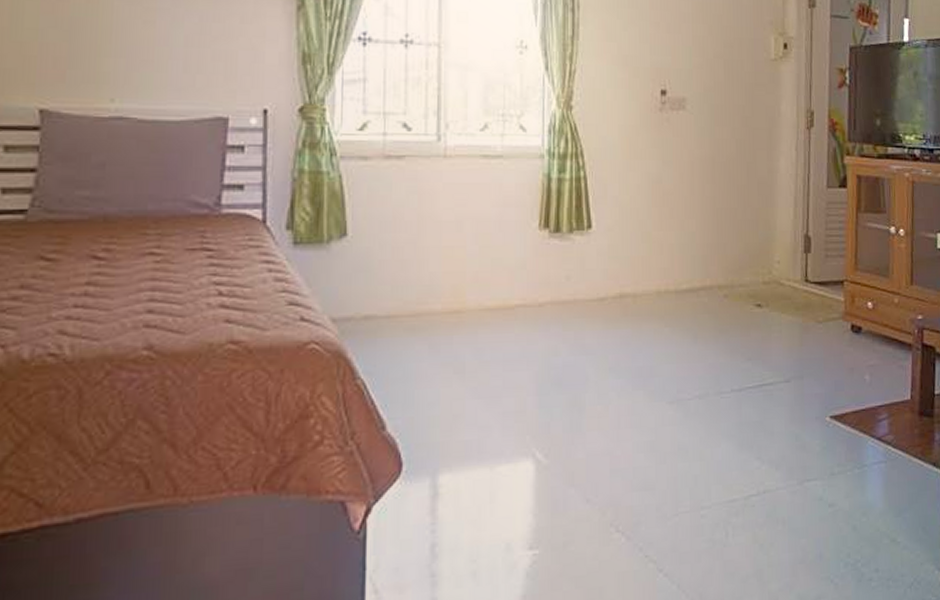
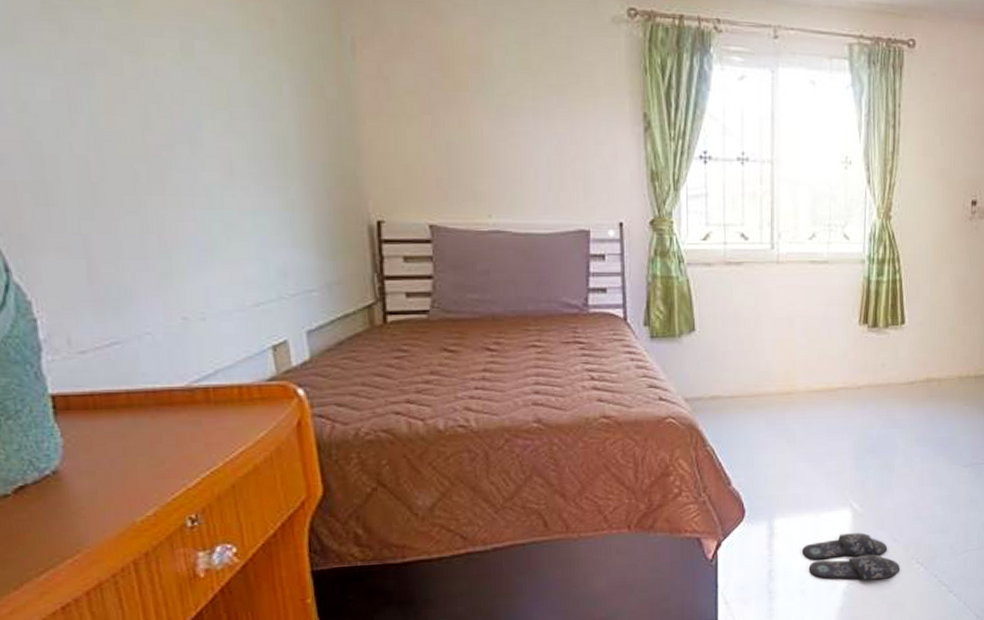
slippers: none [474,491,595,557] -> present [802,533,900,581]

